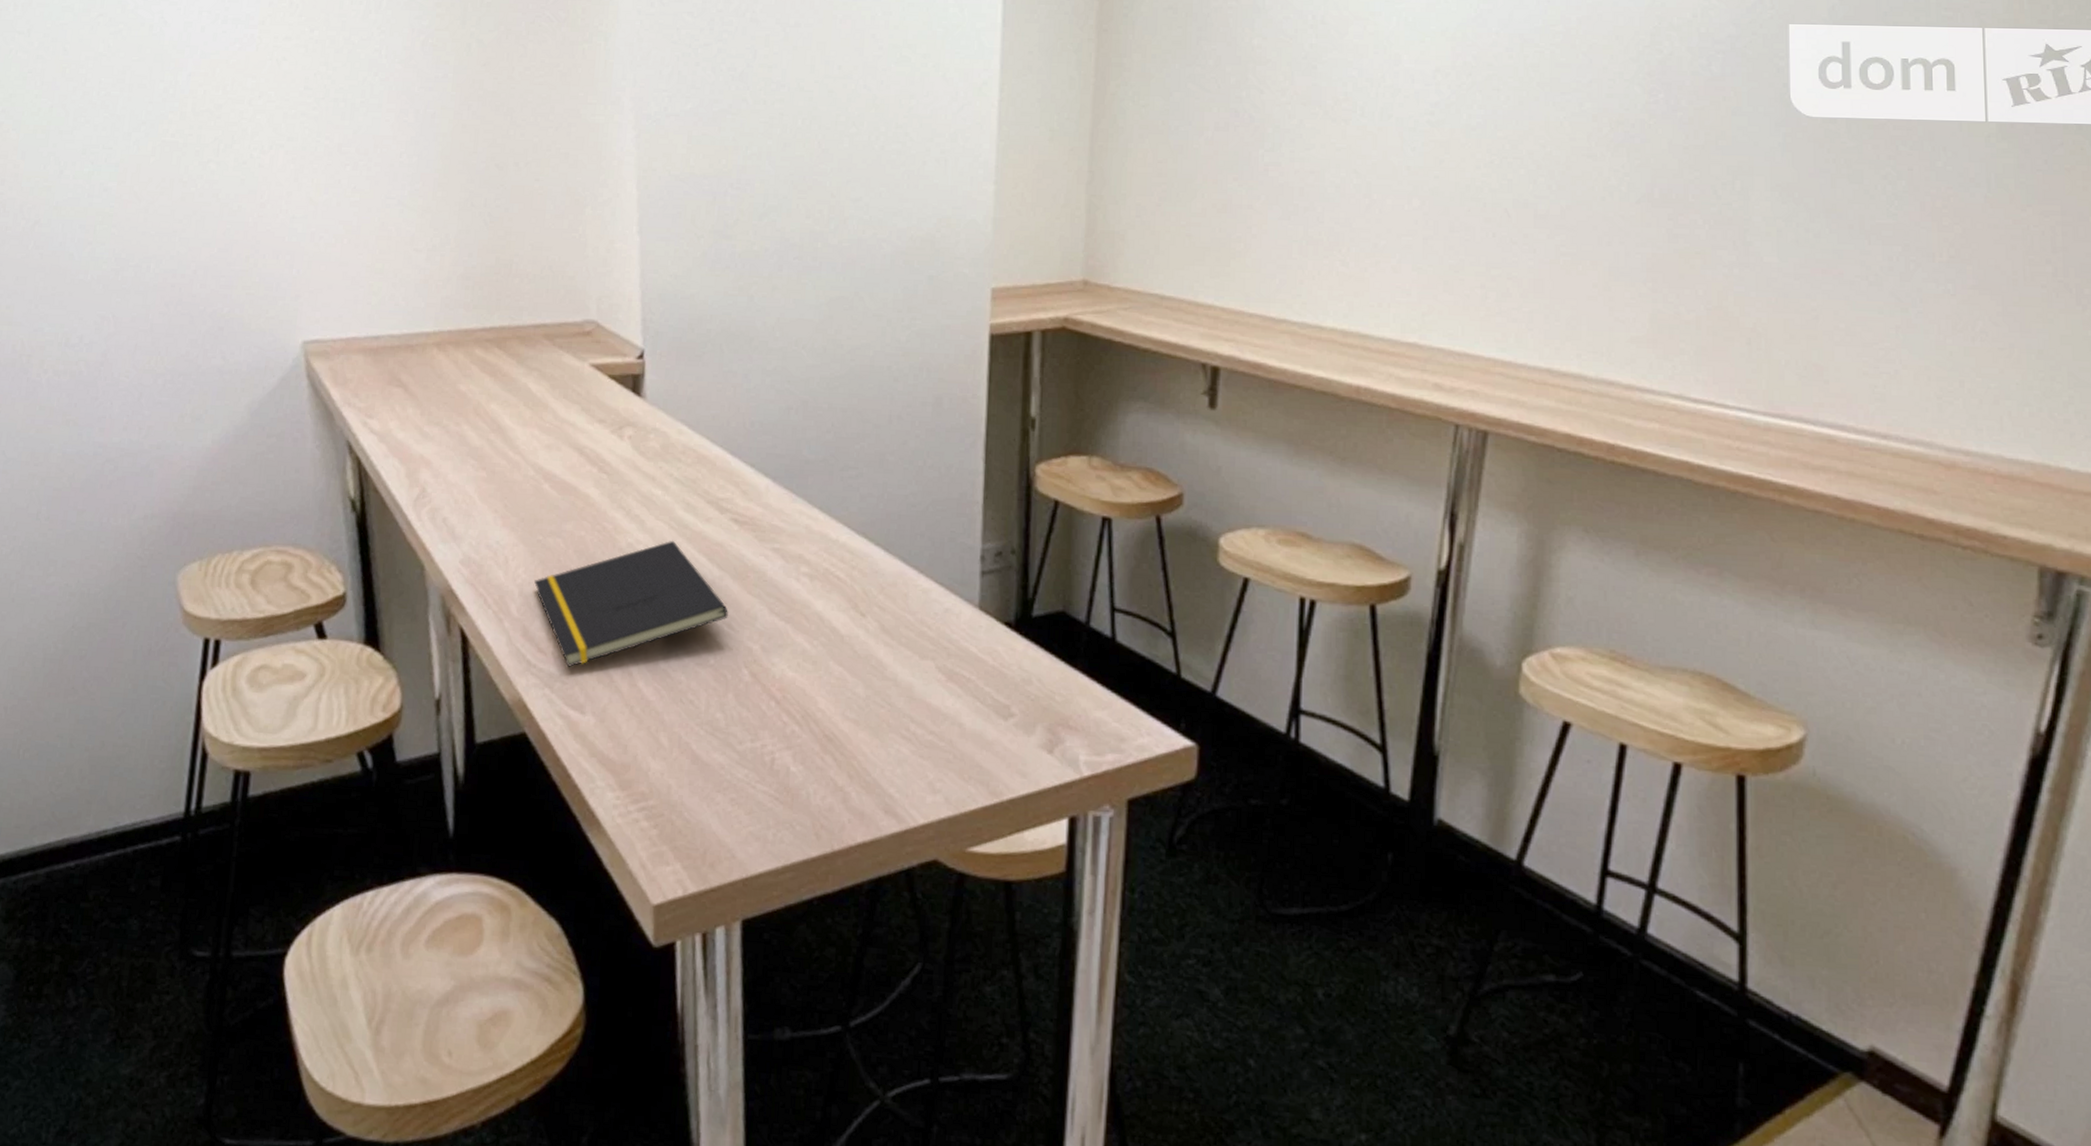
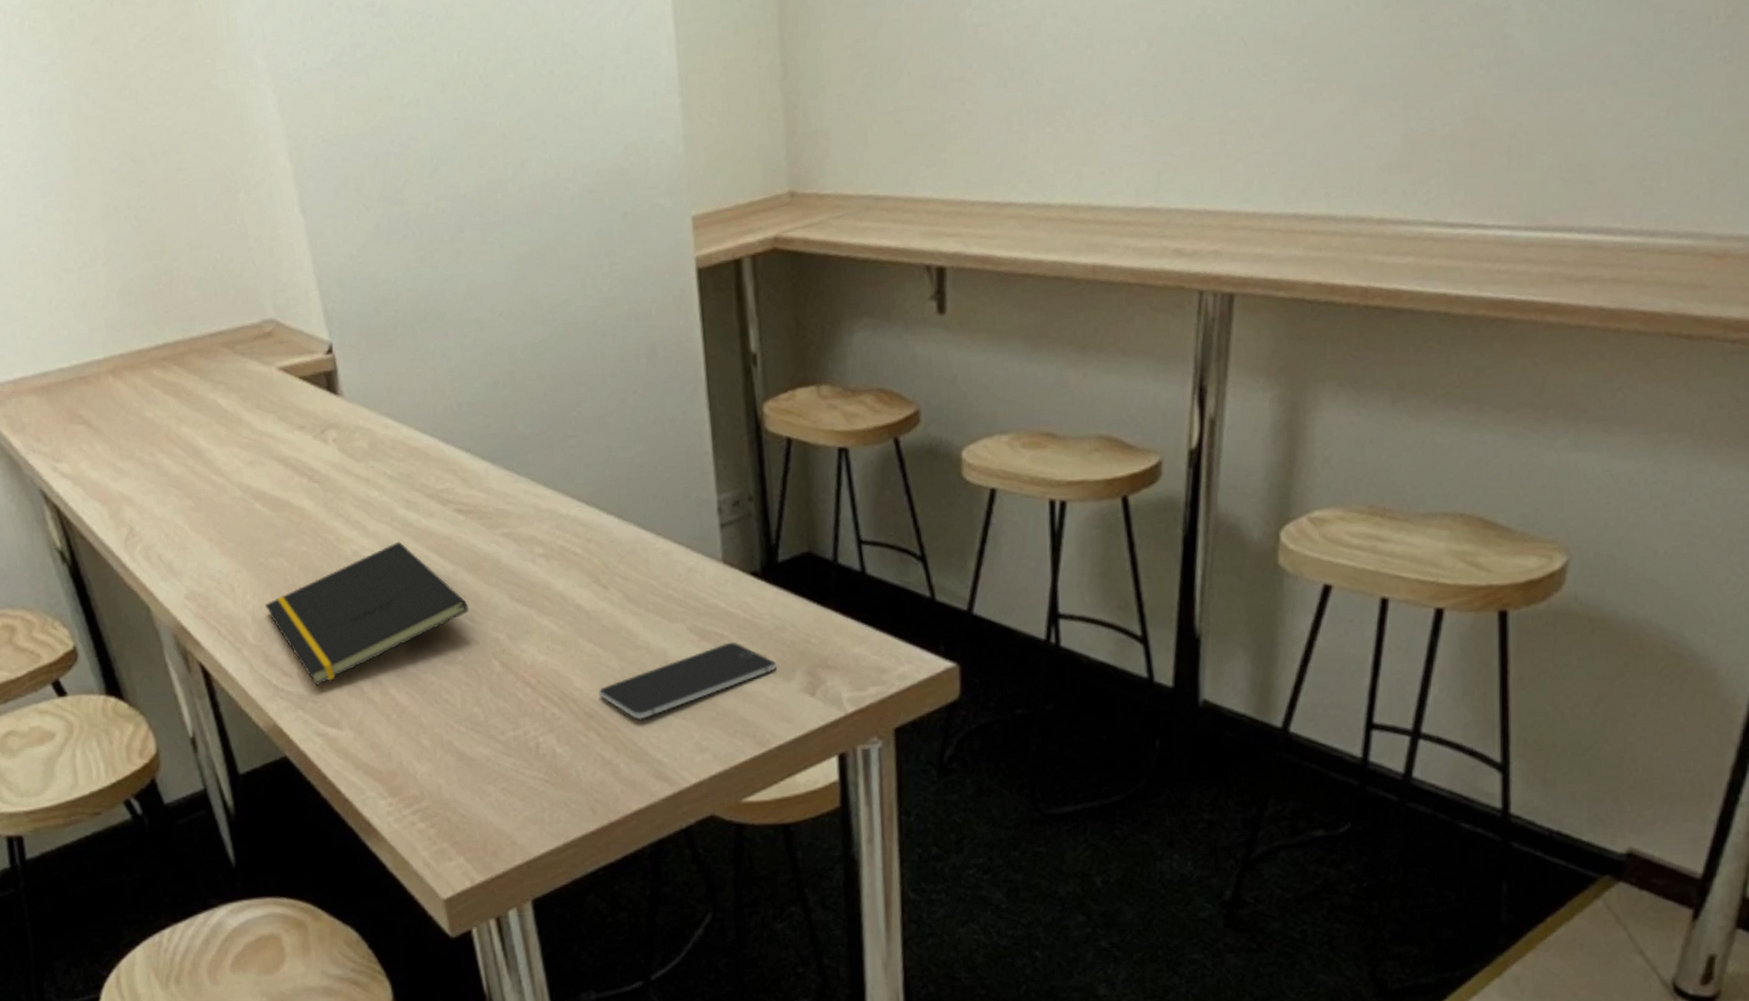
smartphone: none [840,687,1018,751] -> present [598,642,776,720]

